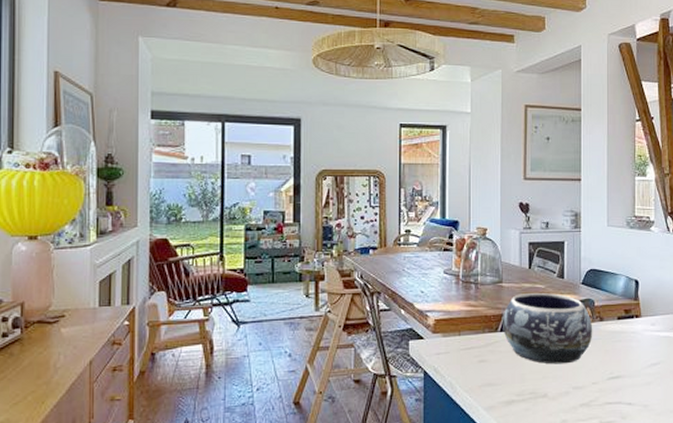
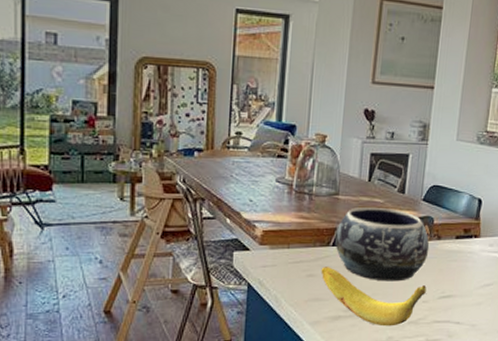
banana: none [491,352,594,410] -> present [321,267,426,327]

